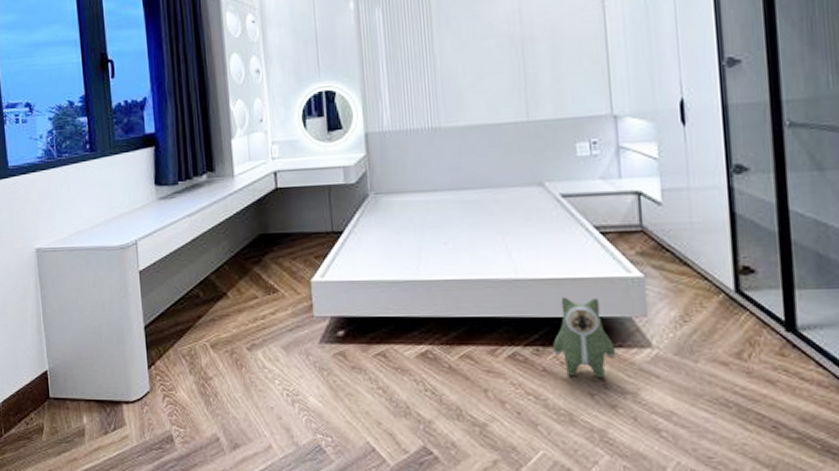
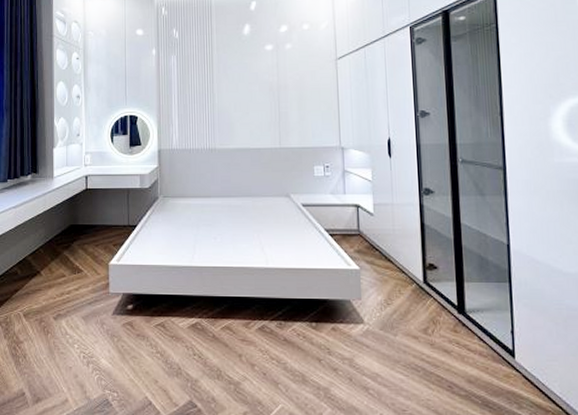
plush toy: present [553,297,616,379] -> none [292,283,338,347]

